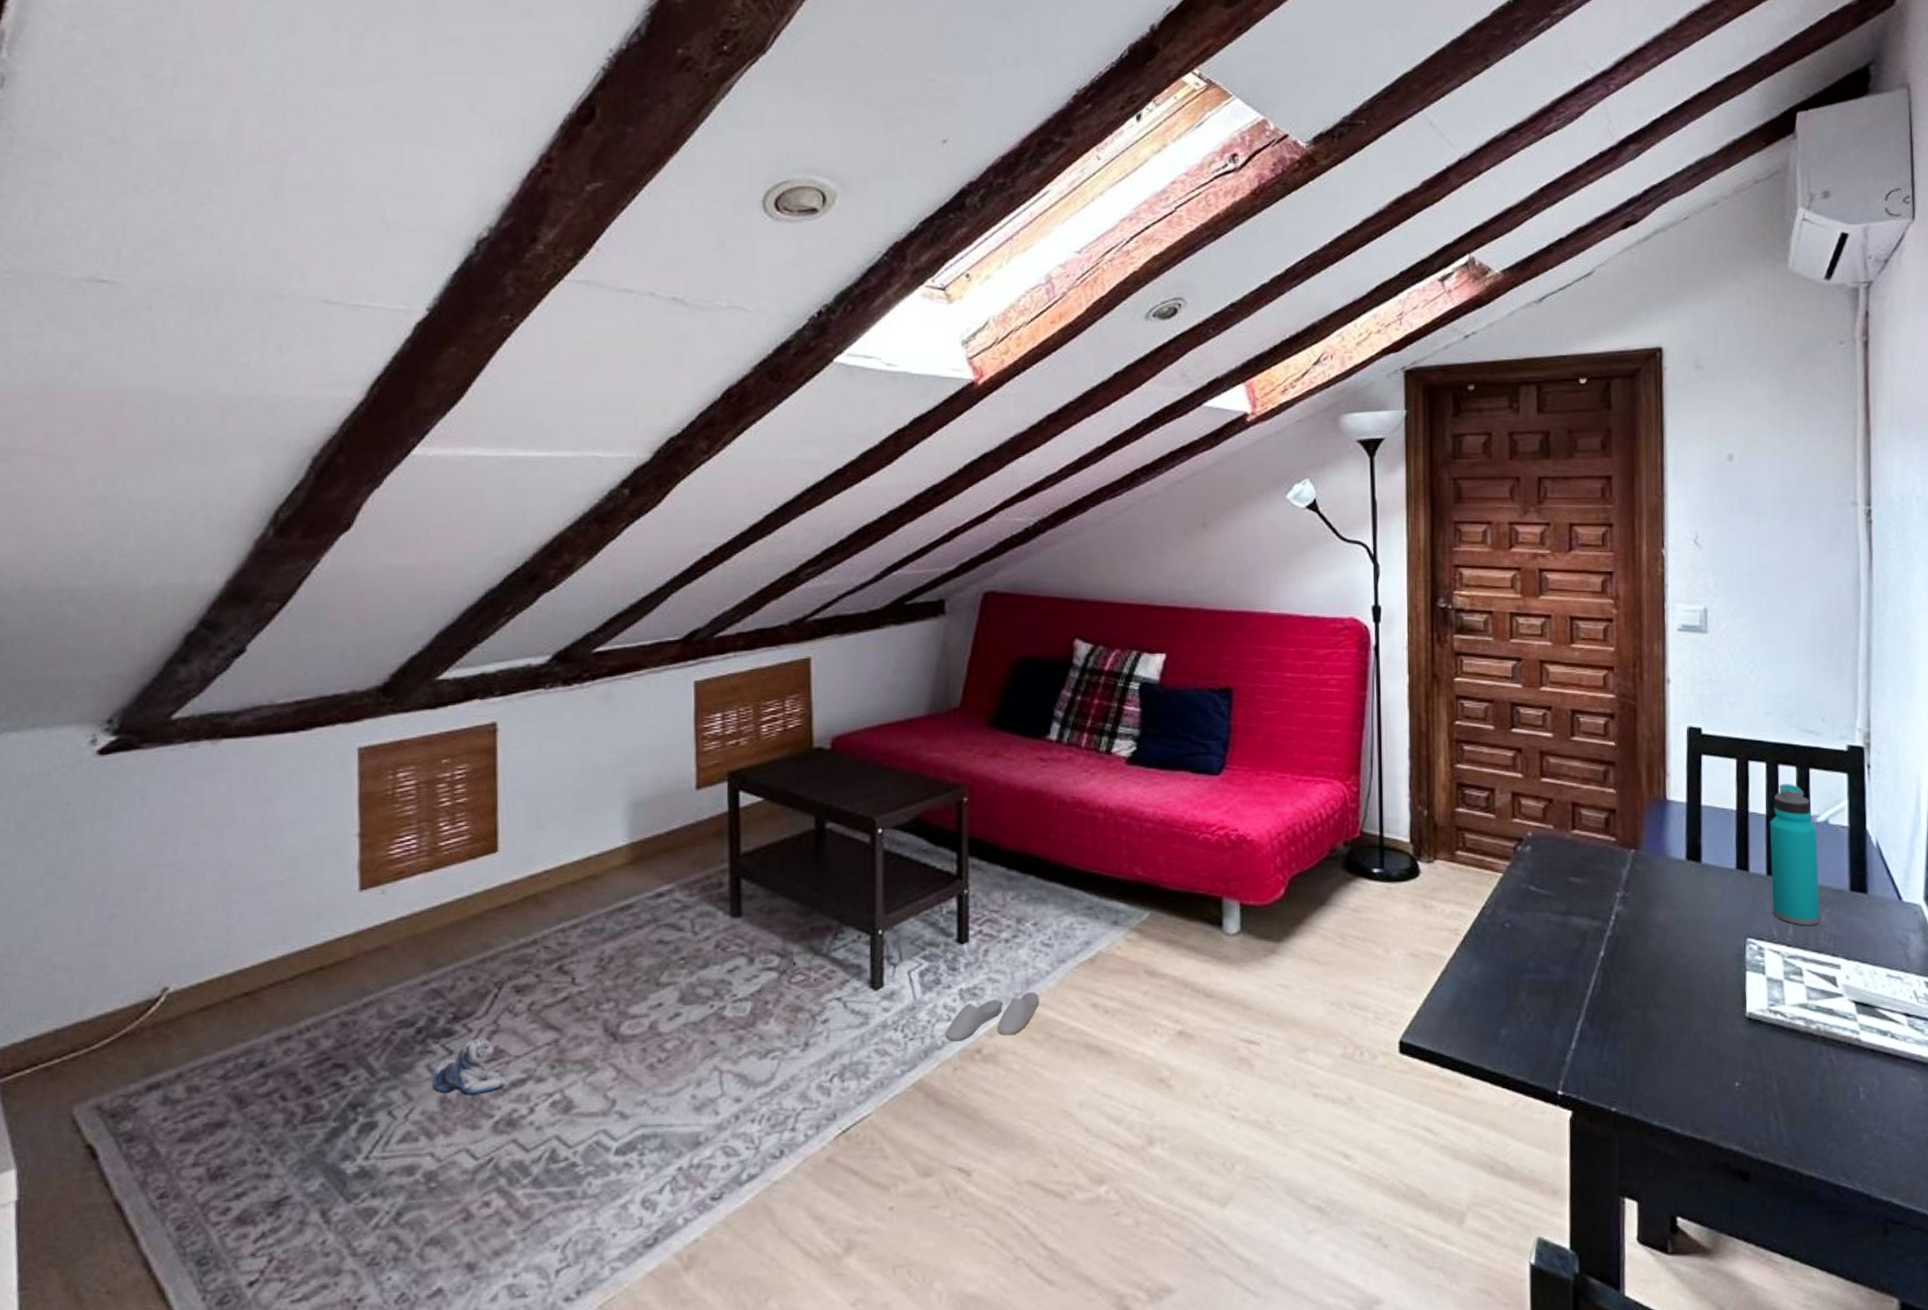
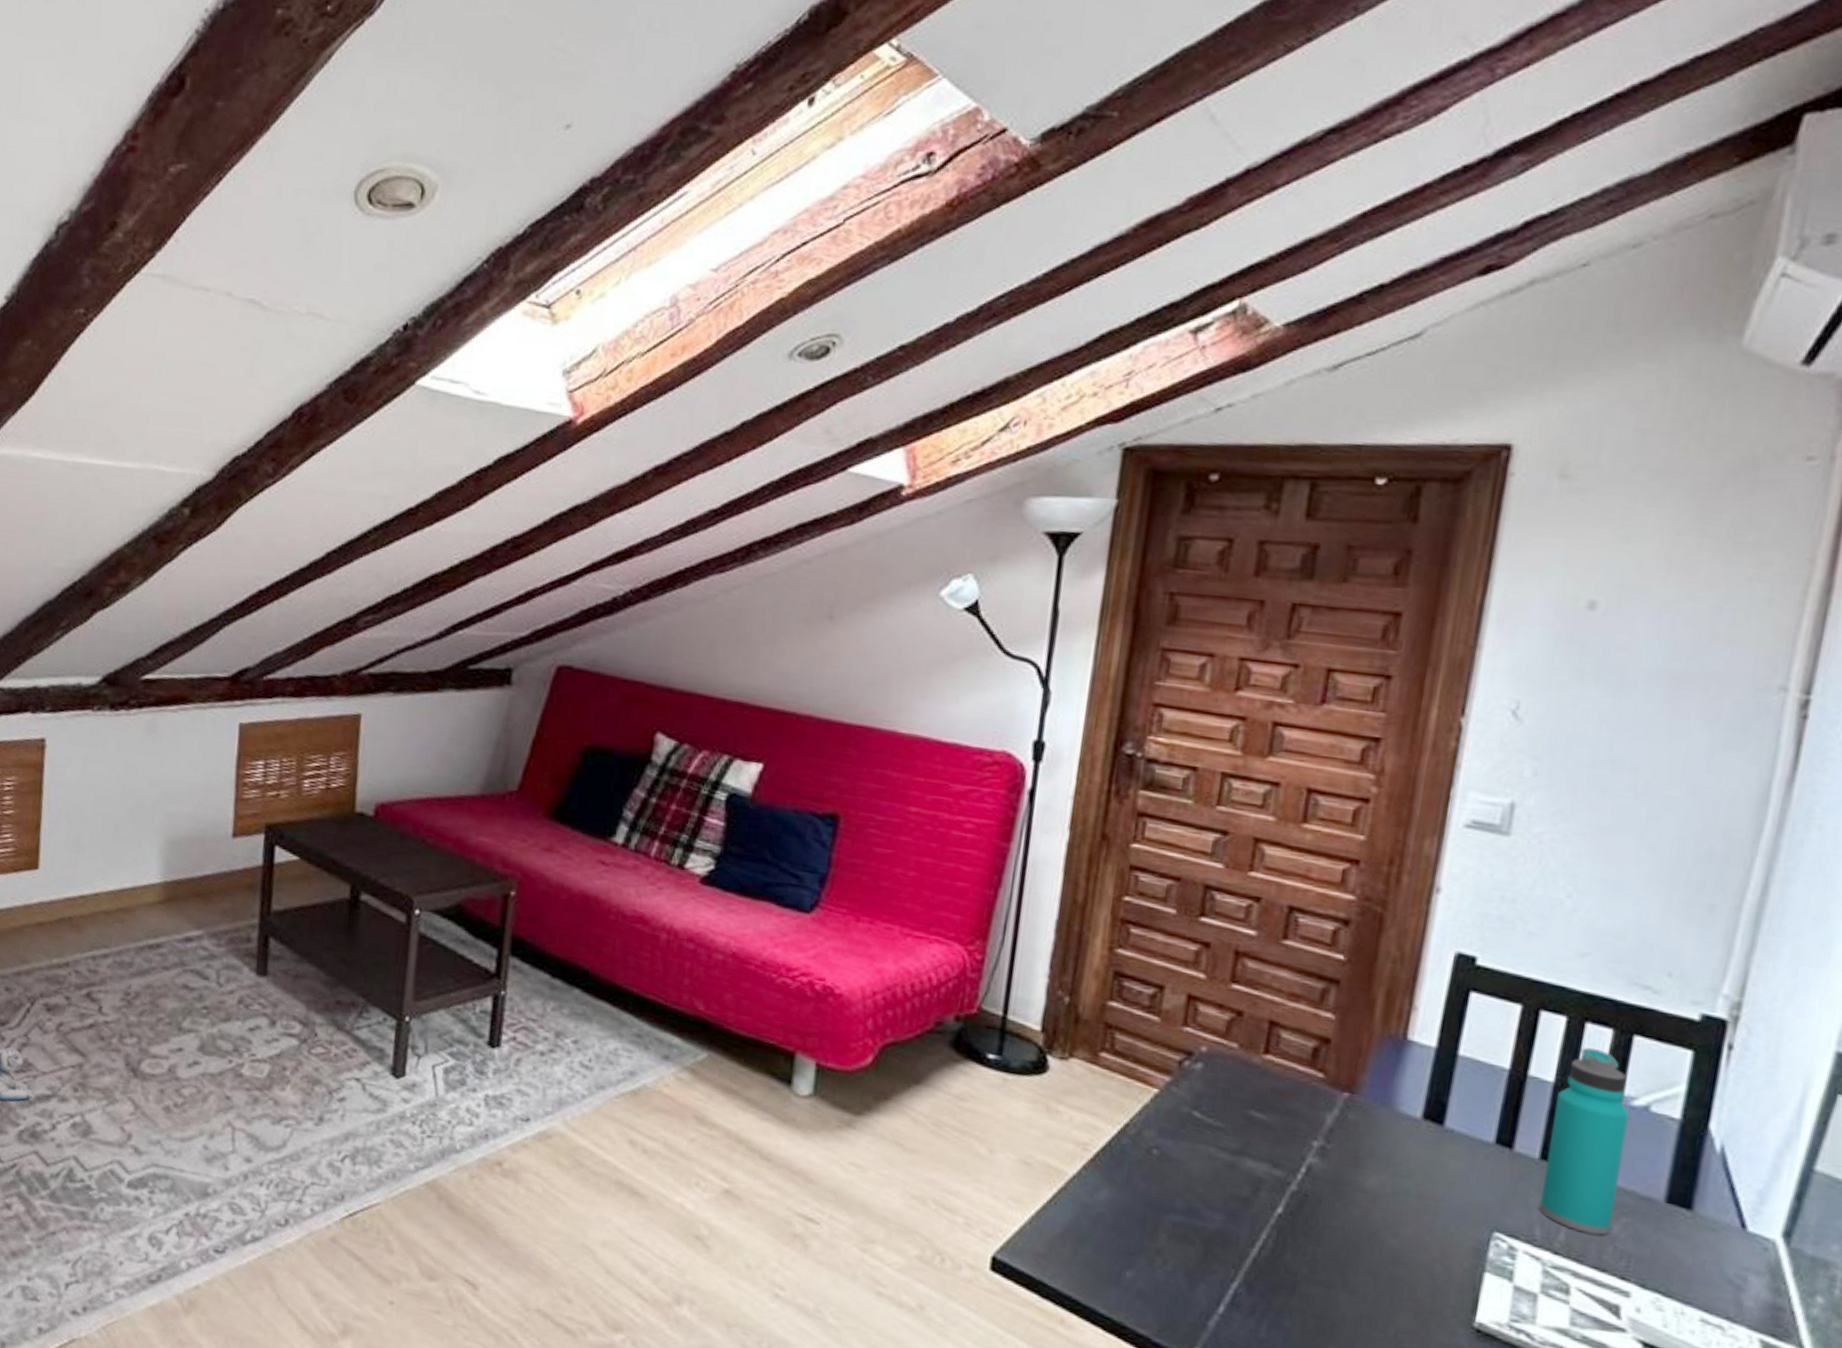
slippers: present [945,991,1039,1042] -> none [465,1111,572,1155]

